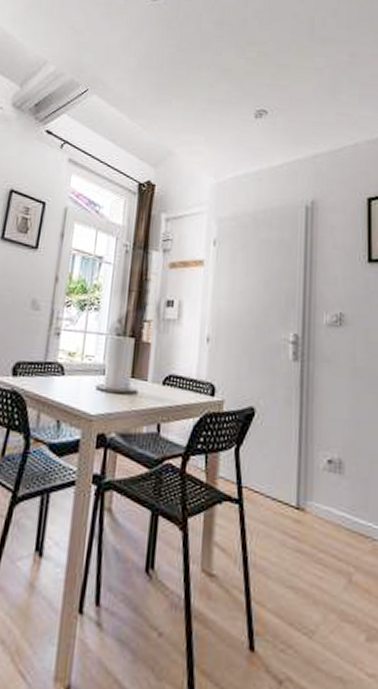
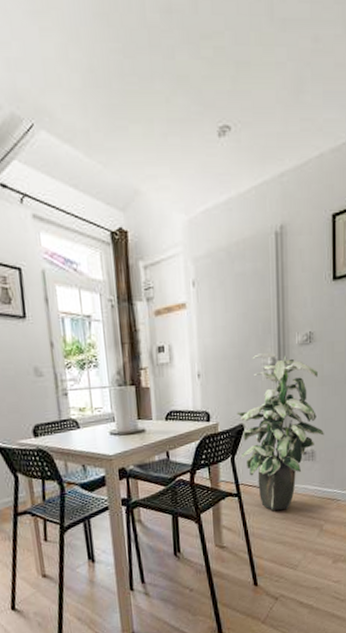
indoor plant: none [247,327,356,538] -> present [237,353,324,511]

